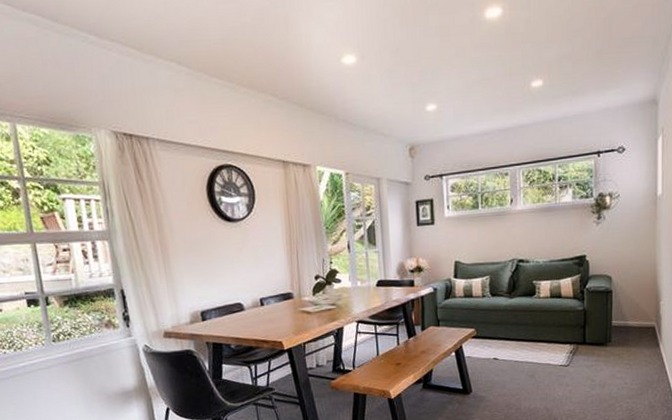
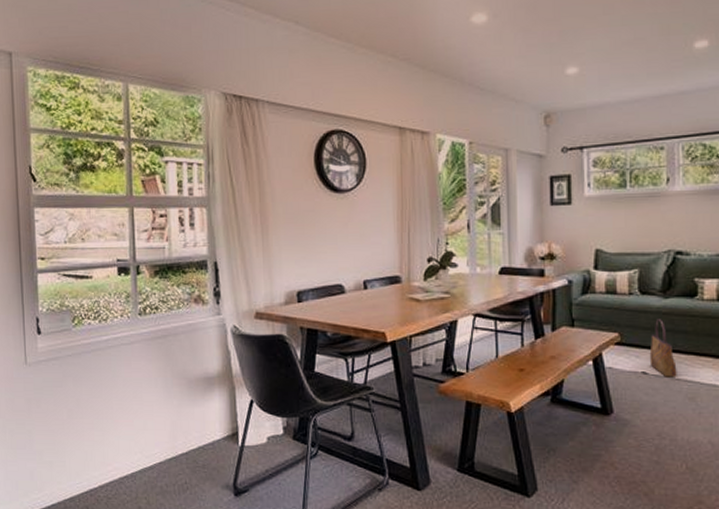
tote bag: none [499,315,520,361] -> present [649,319,677,377]

